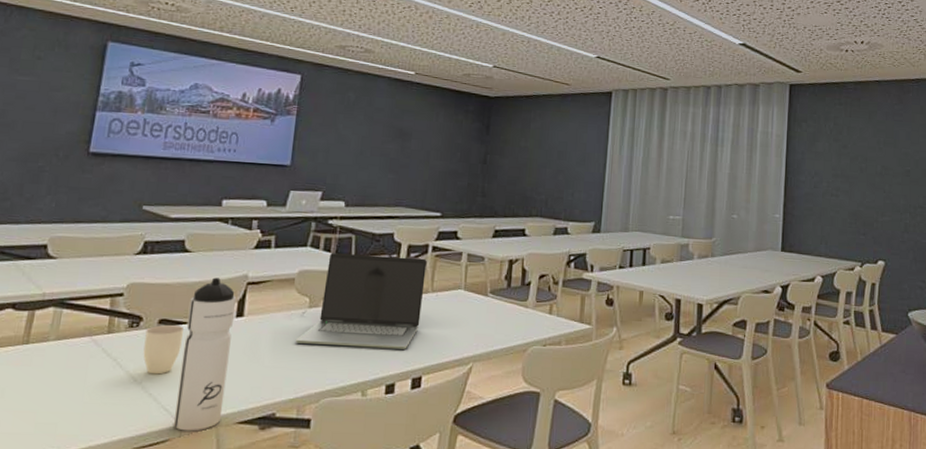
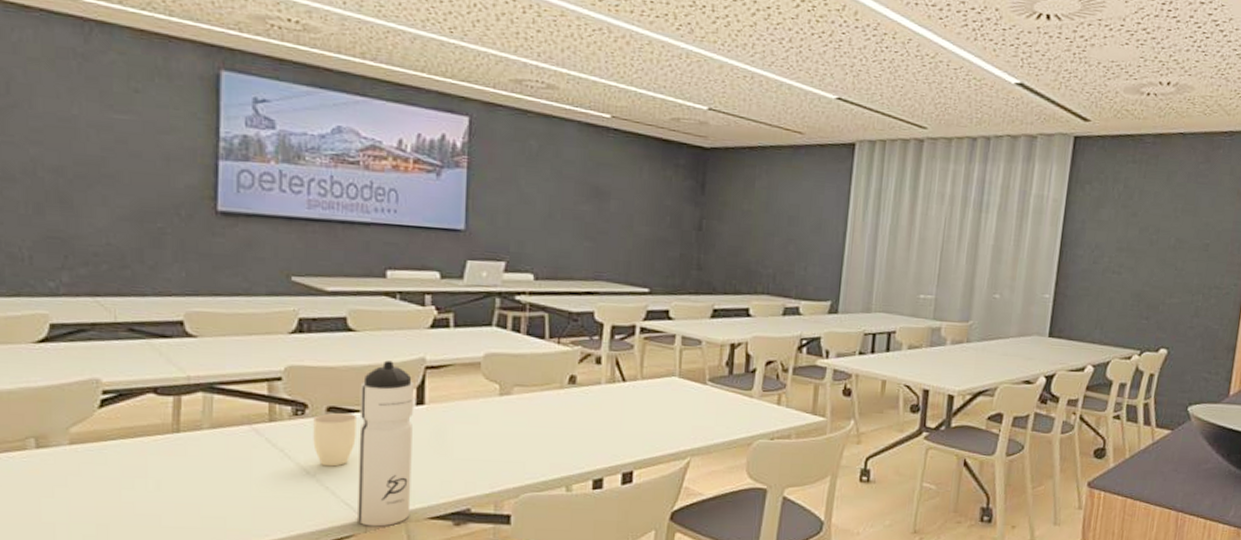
laptop: present [296,253,427,349] -> none [488,334,634,442]

